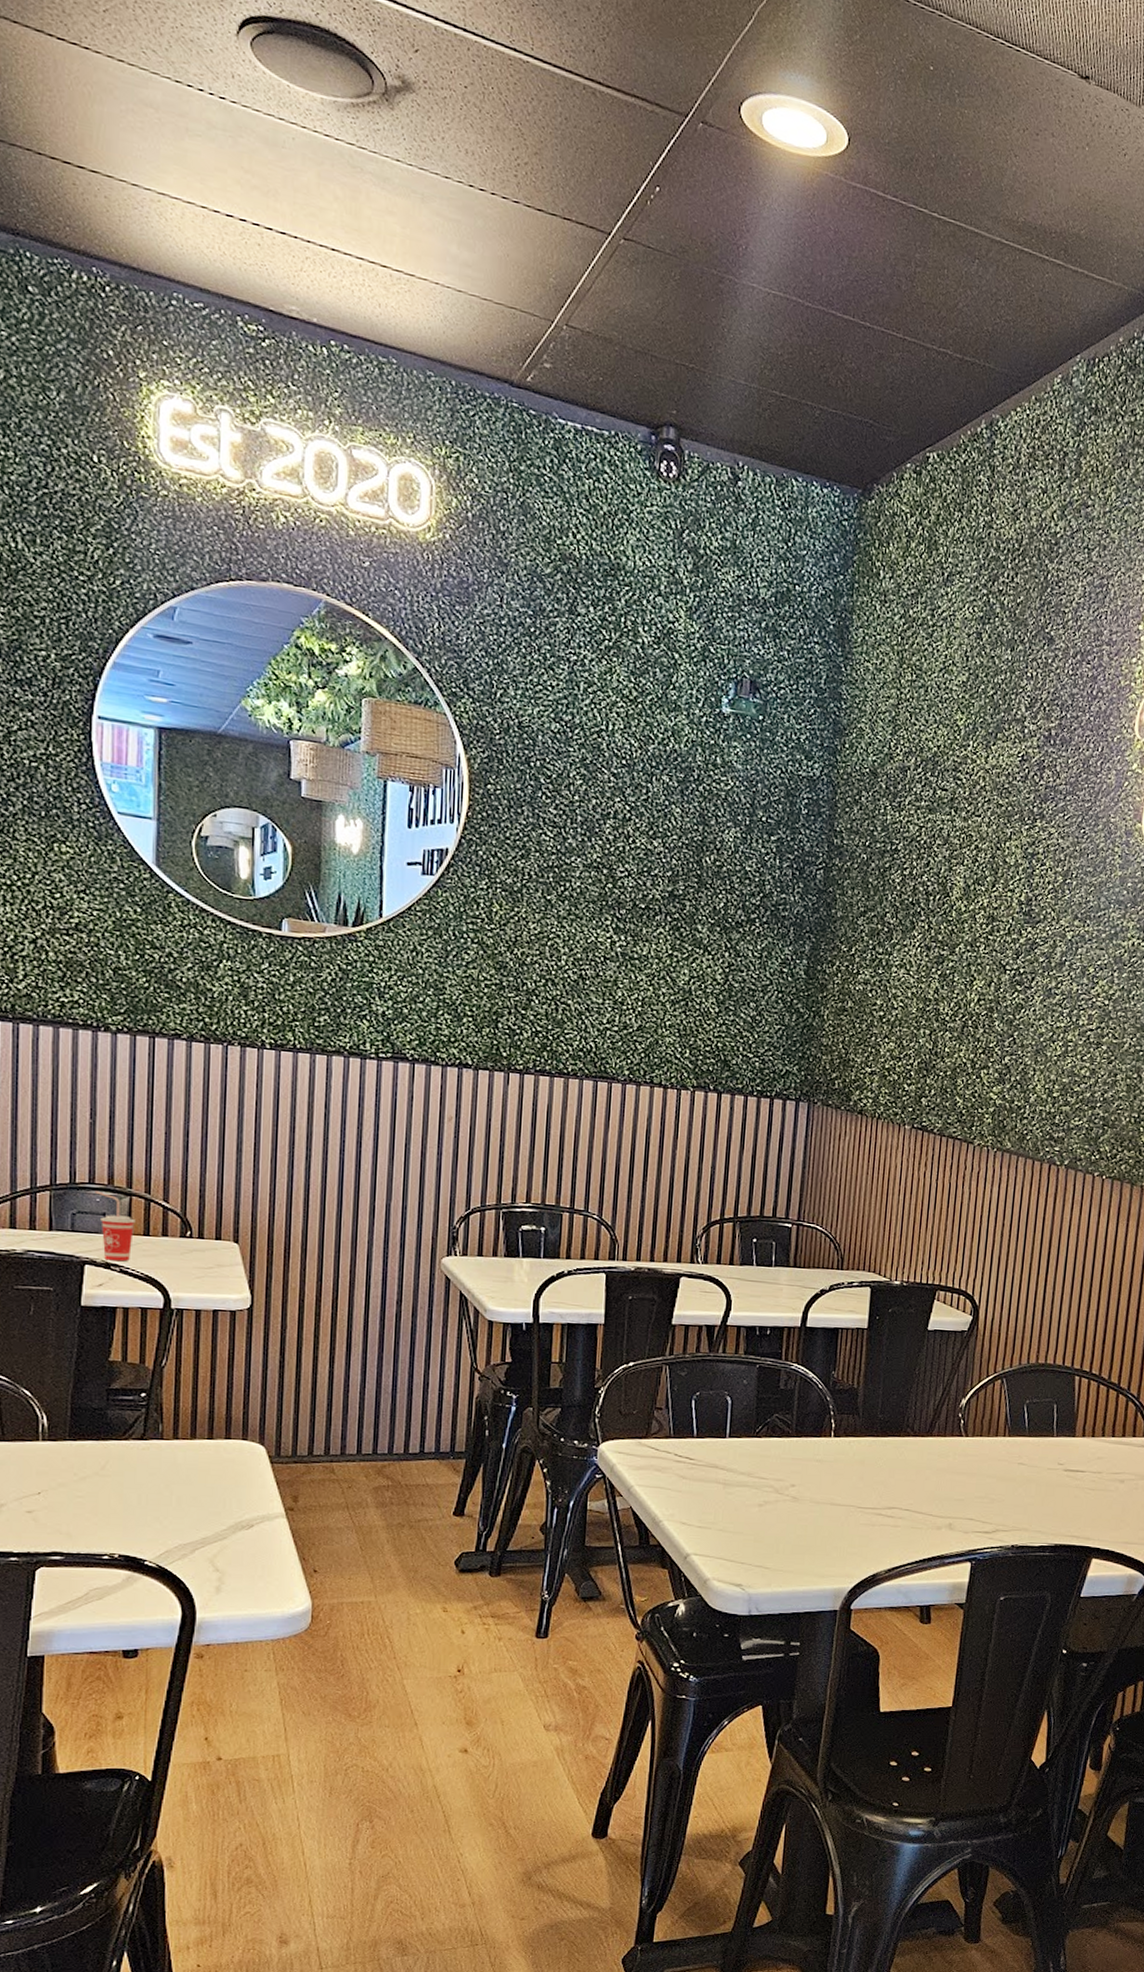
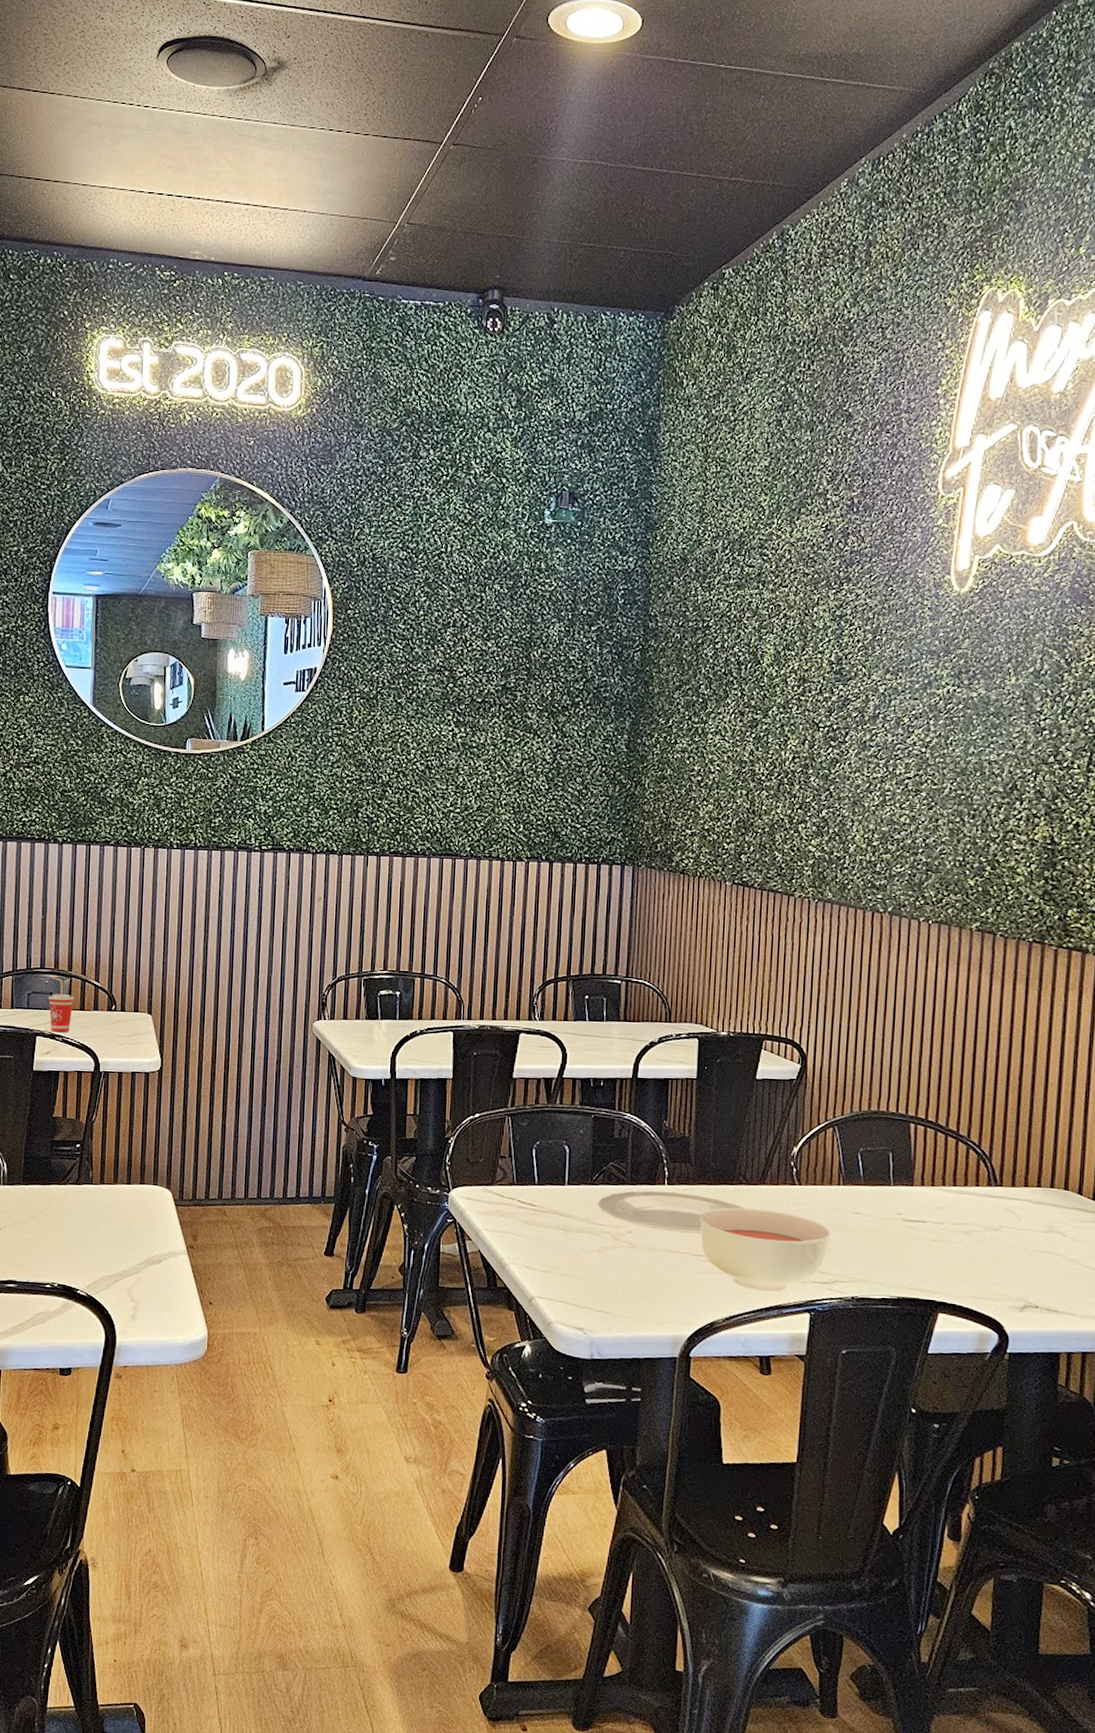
plate: none [760,1443,910,1486] -> present [597,1191,744,1234]
bowl: none [865,1460,995,1542] -> present [699,1208,831,1292]

